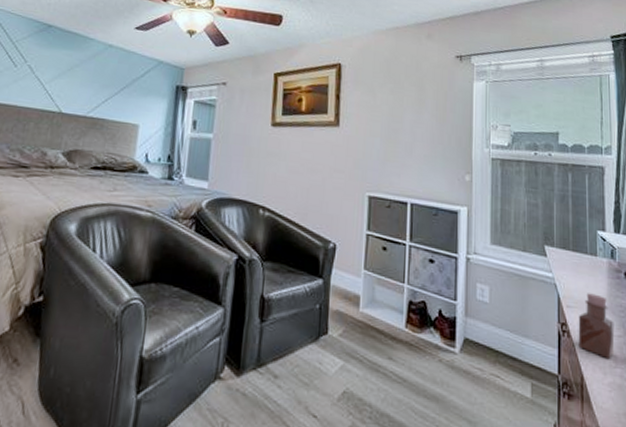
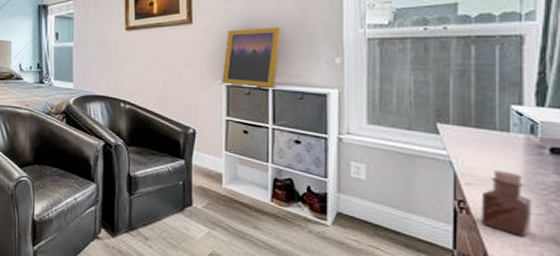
picture frame: none [365,137,421,203] -> present [222,26,282,89]

